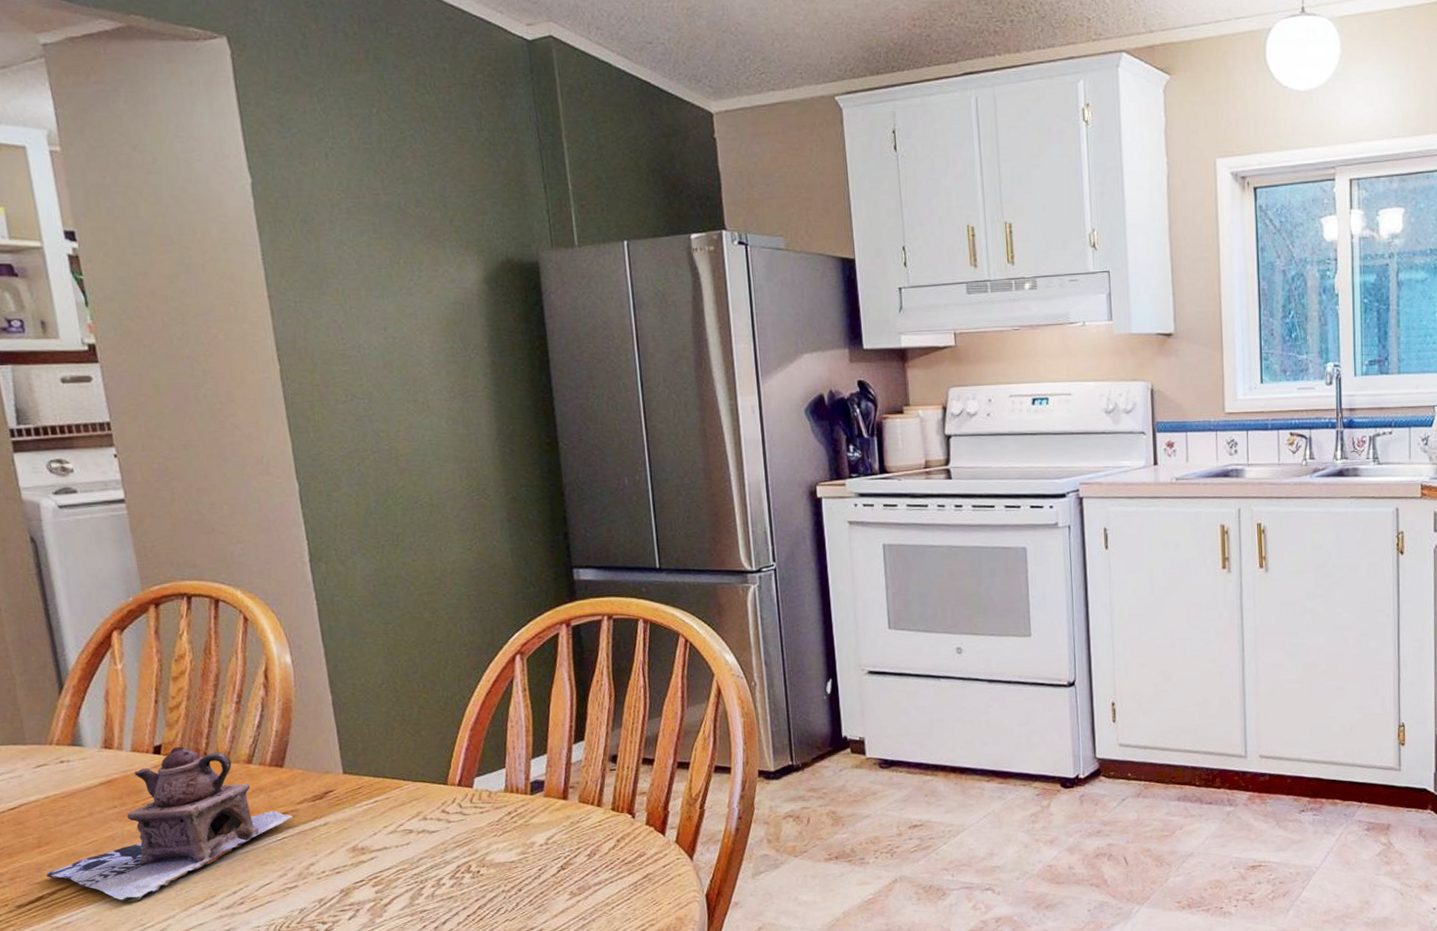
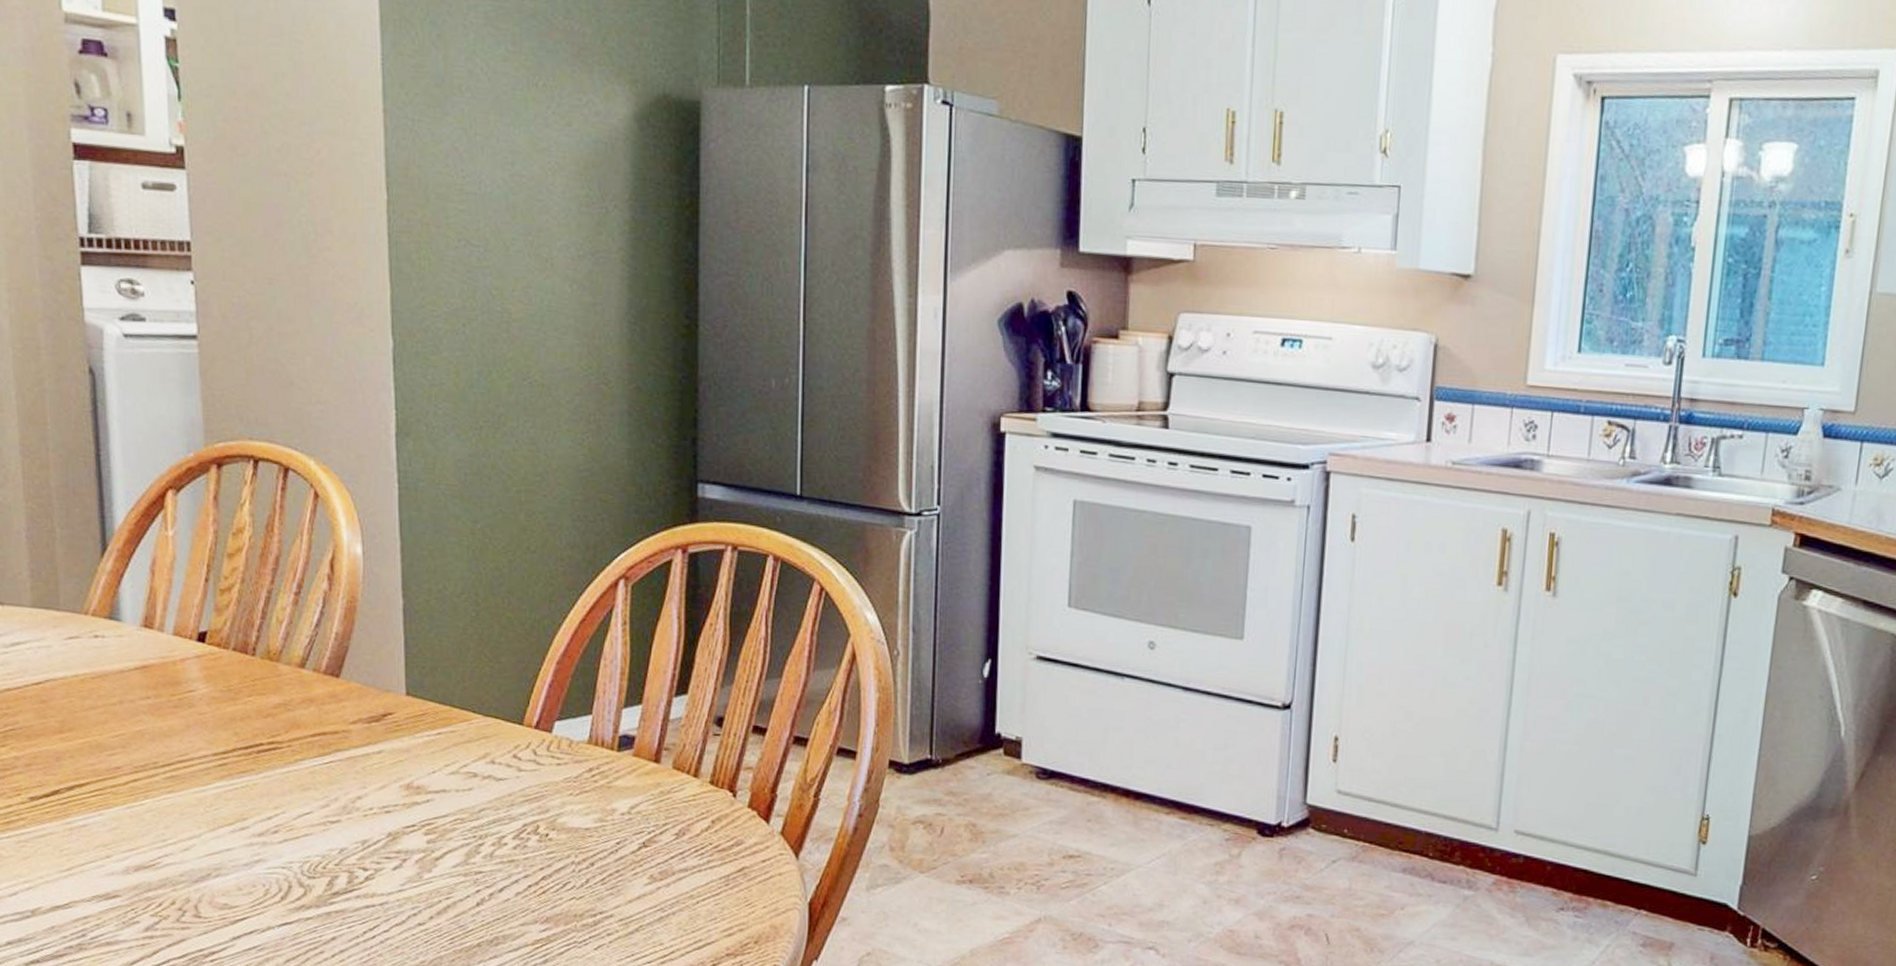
teapot: present [46,746,295,902] -> none [65,636,346,812]

